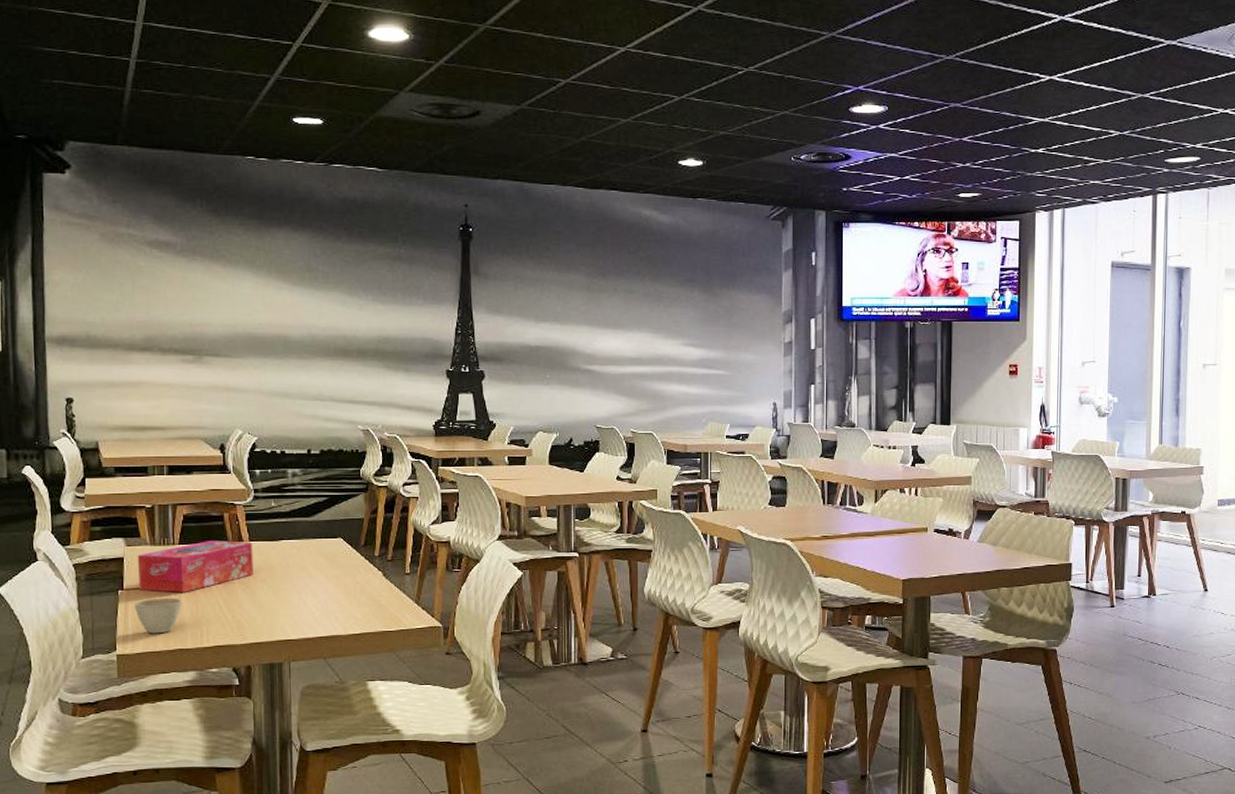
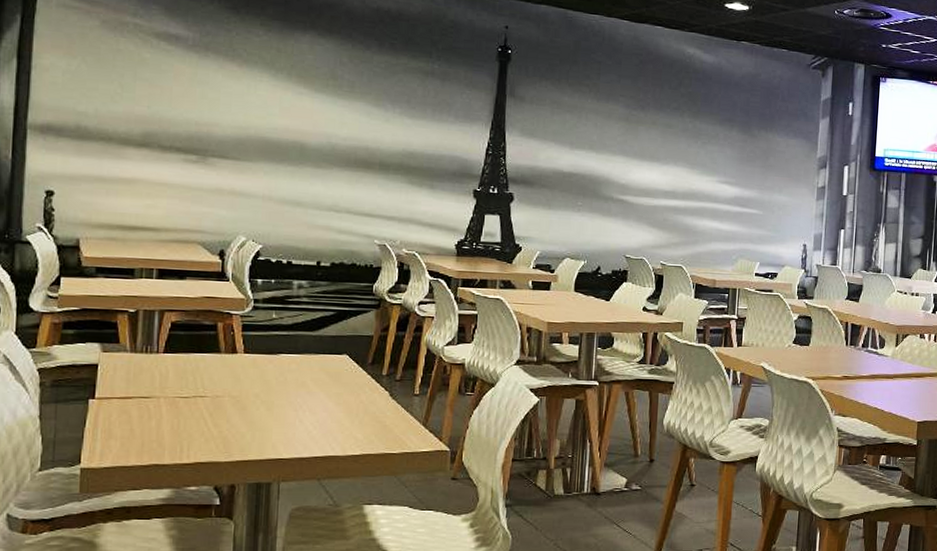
cup: present [134,597,182,634] -> none [106,409,161,447]
tissue box: present [137,541,253,593] -> none [113,351,248,404]

